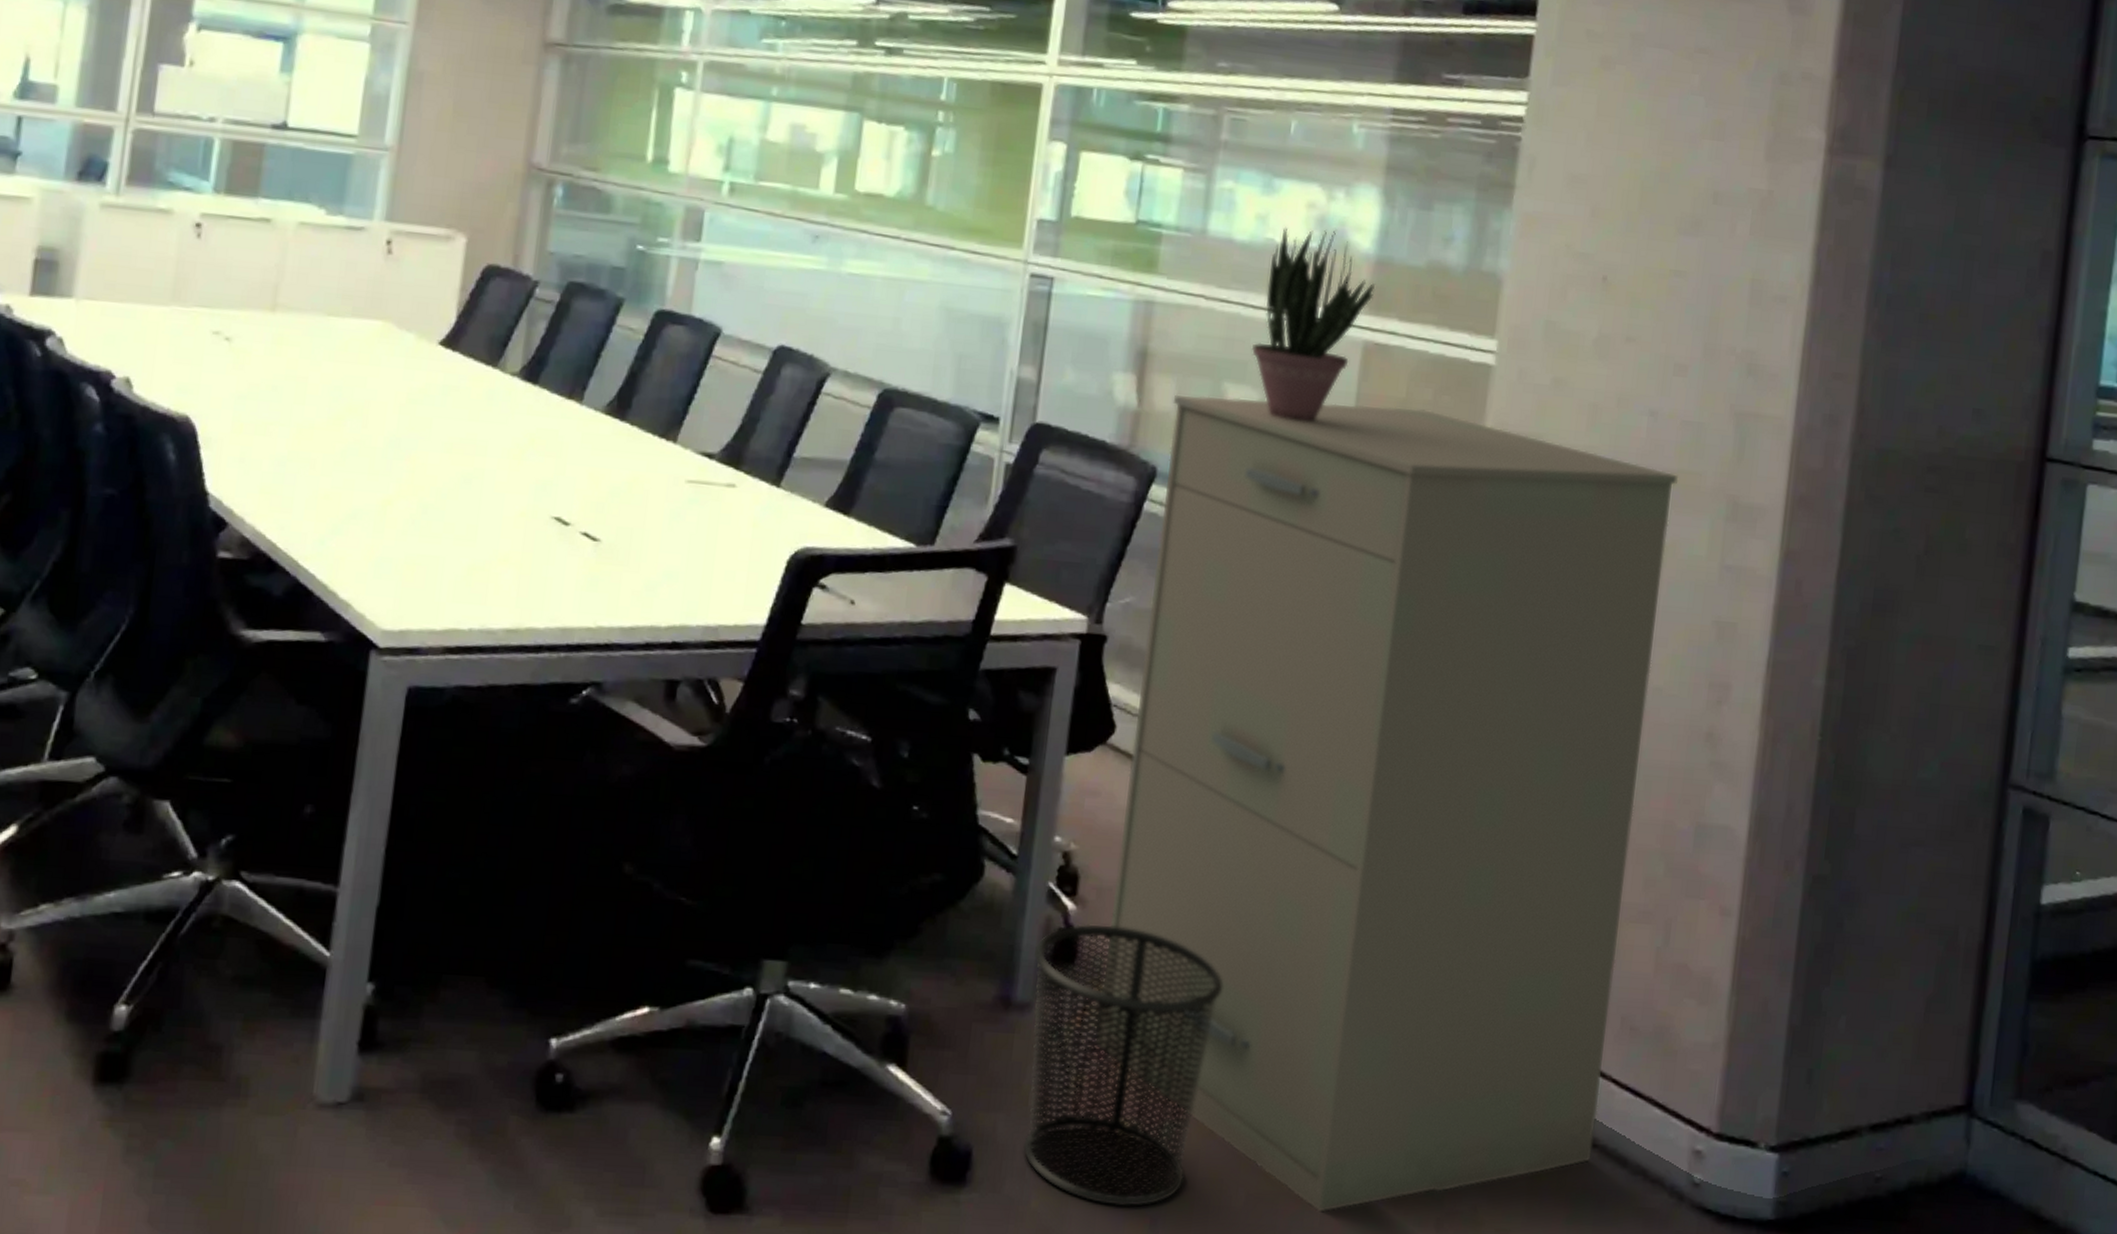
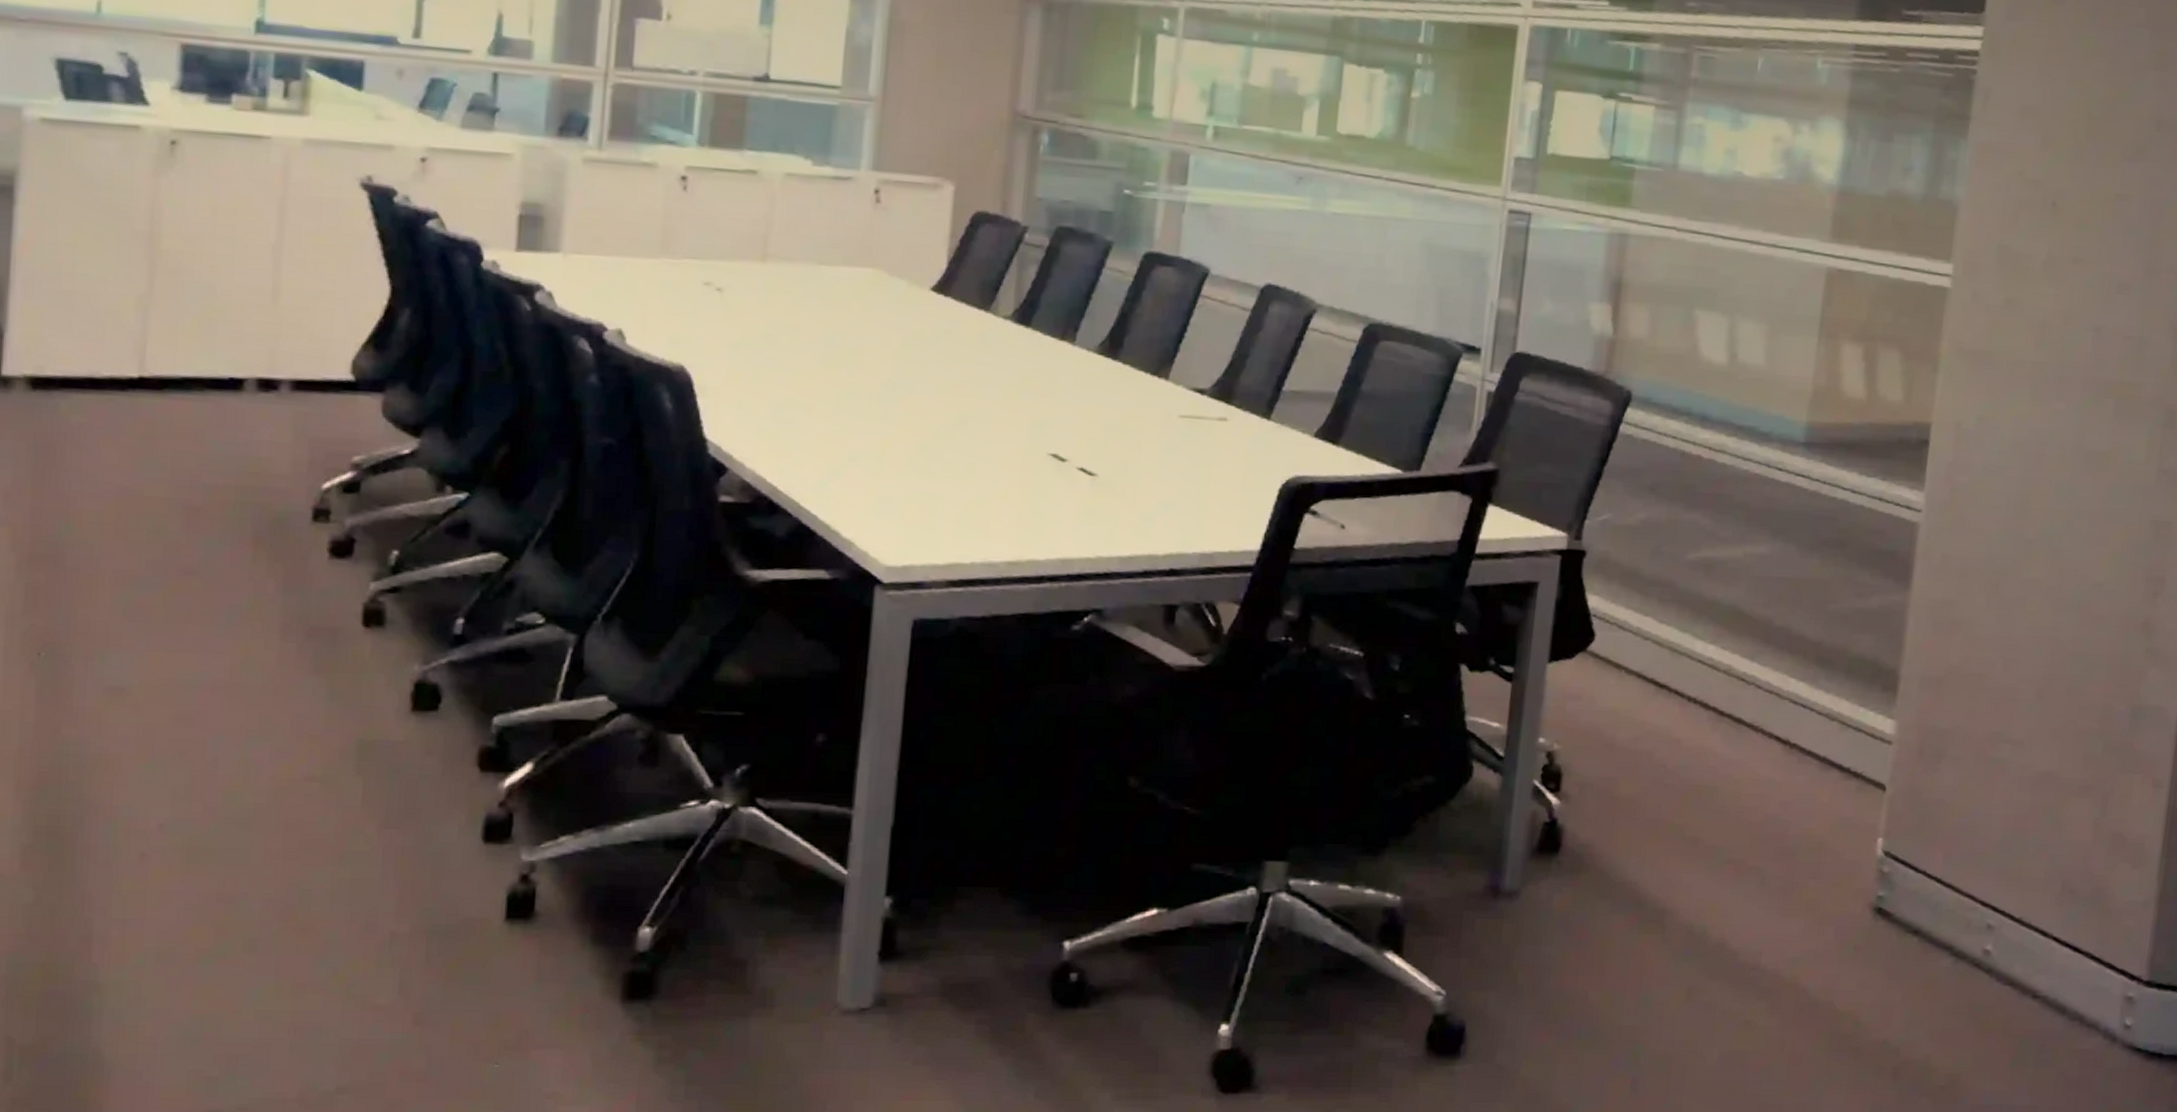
waste bin: present [1023,924,1223,1208] -> none [1513,816,1697,1070]
filing cabinet: present [1096,394,1678,1213] -> none [1580,322,2120,1067]
potted plant: present [1251,226,1375,423] -> none [1721,159,1838,346]

